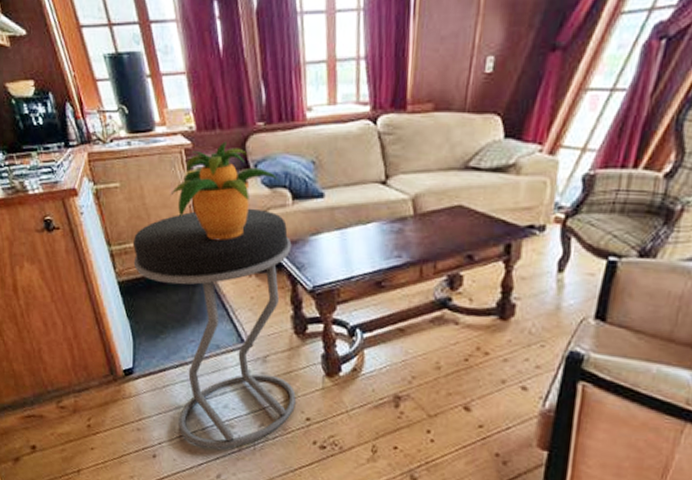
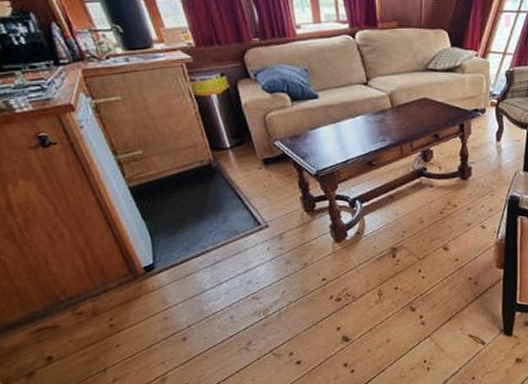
stool: present [133,208,296,449] -> none [141,111,312,322]
potted plant: present [170,141,280,240] -> none [175,55,279,141]

